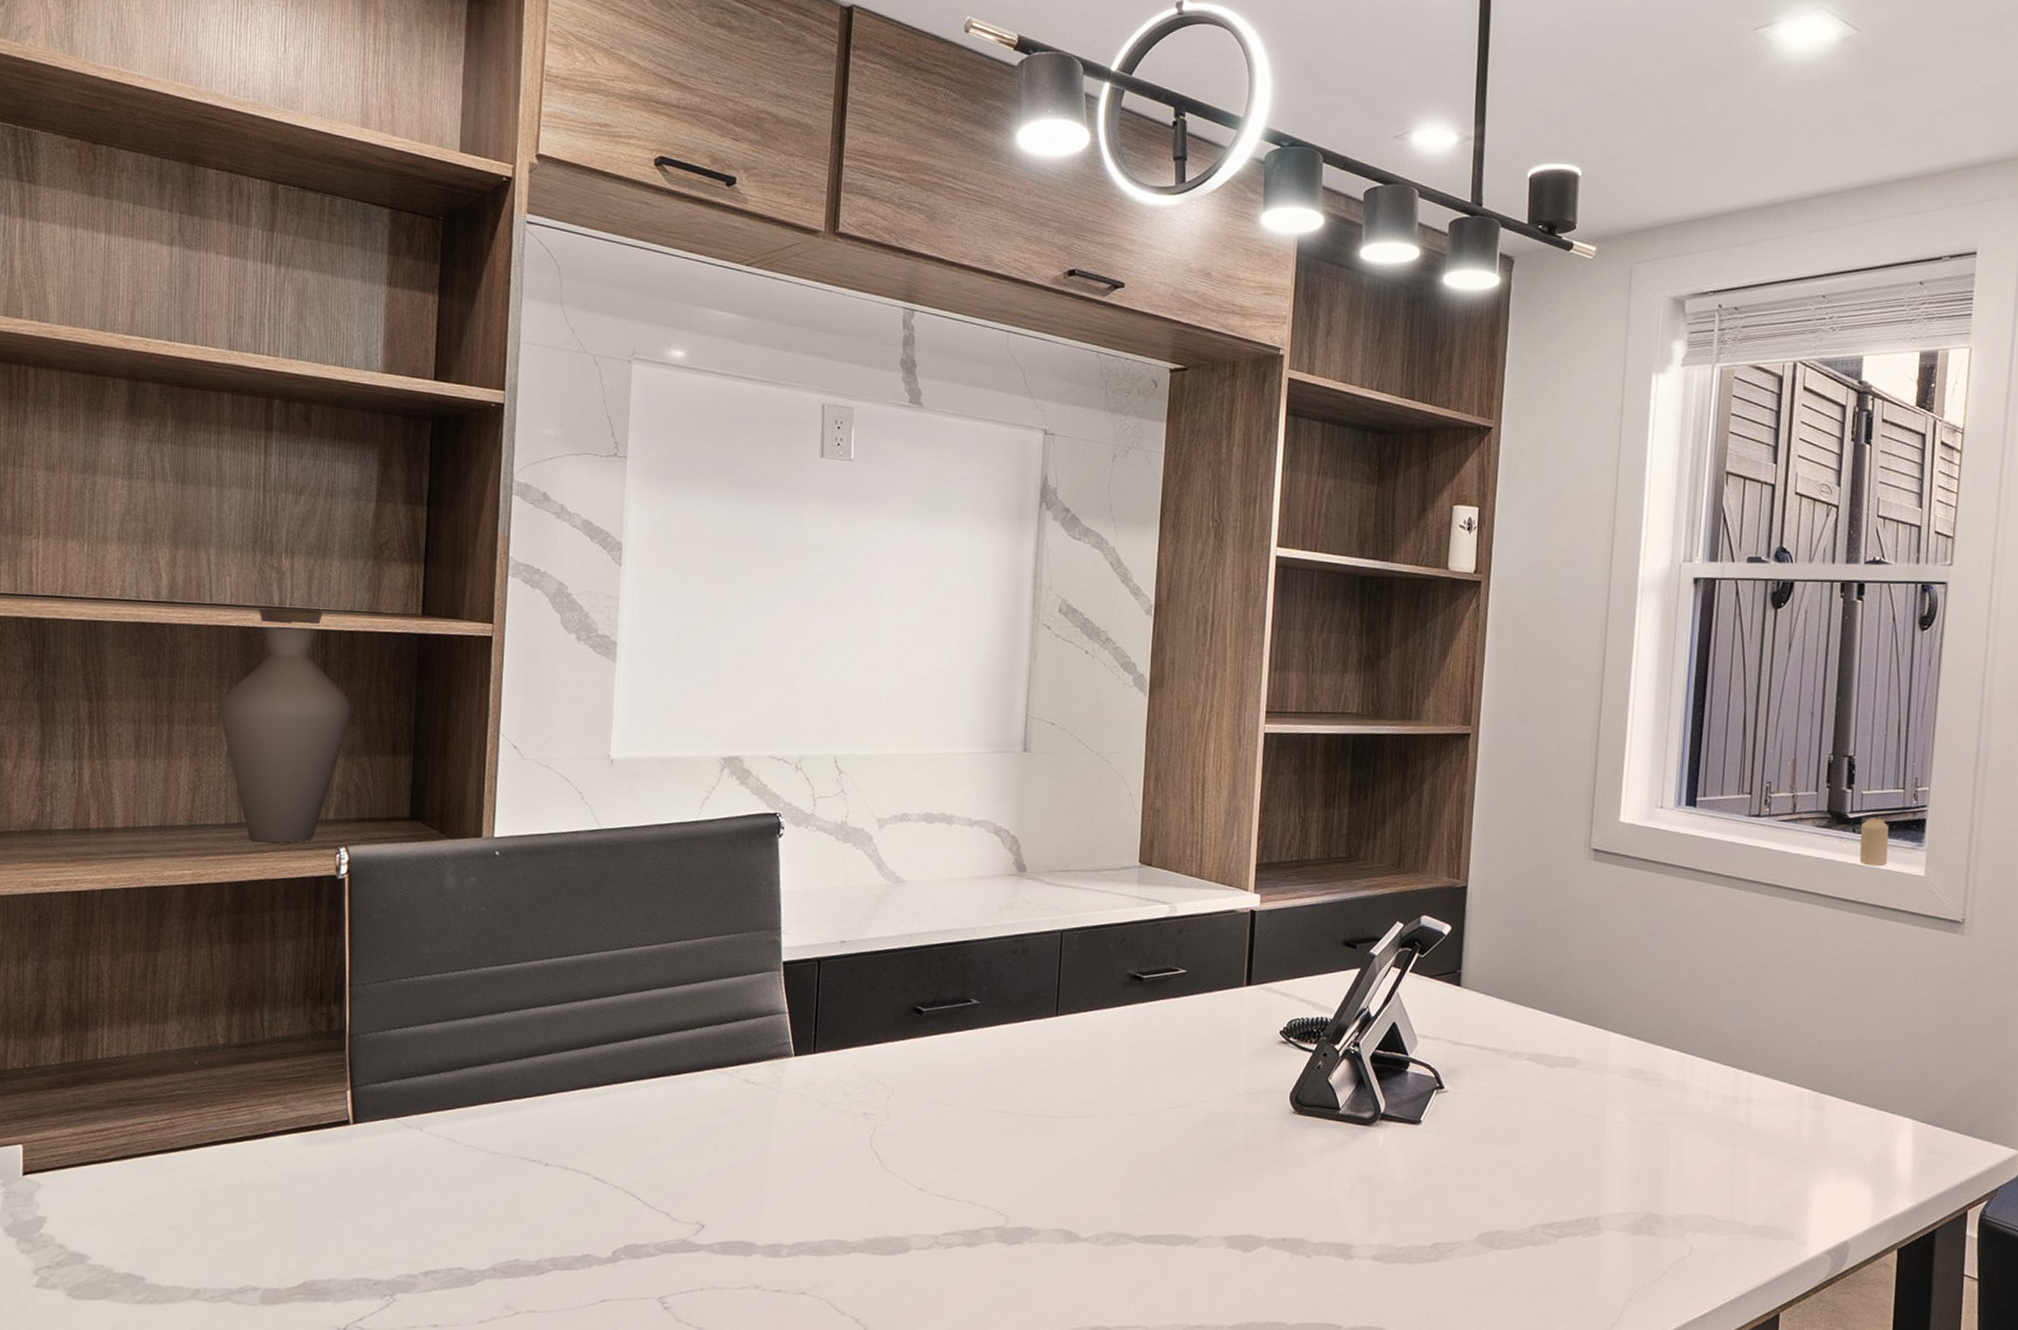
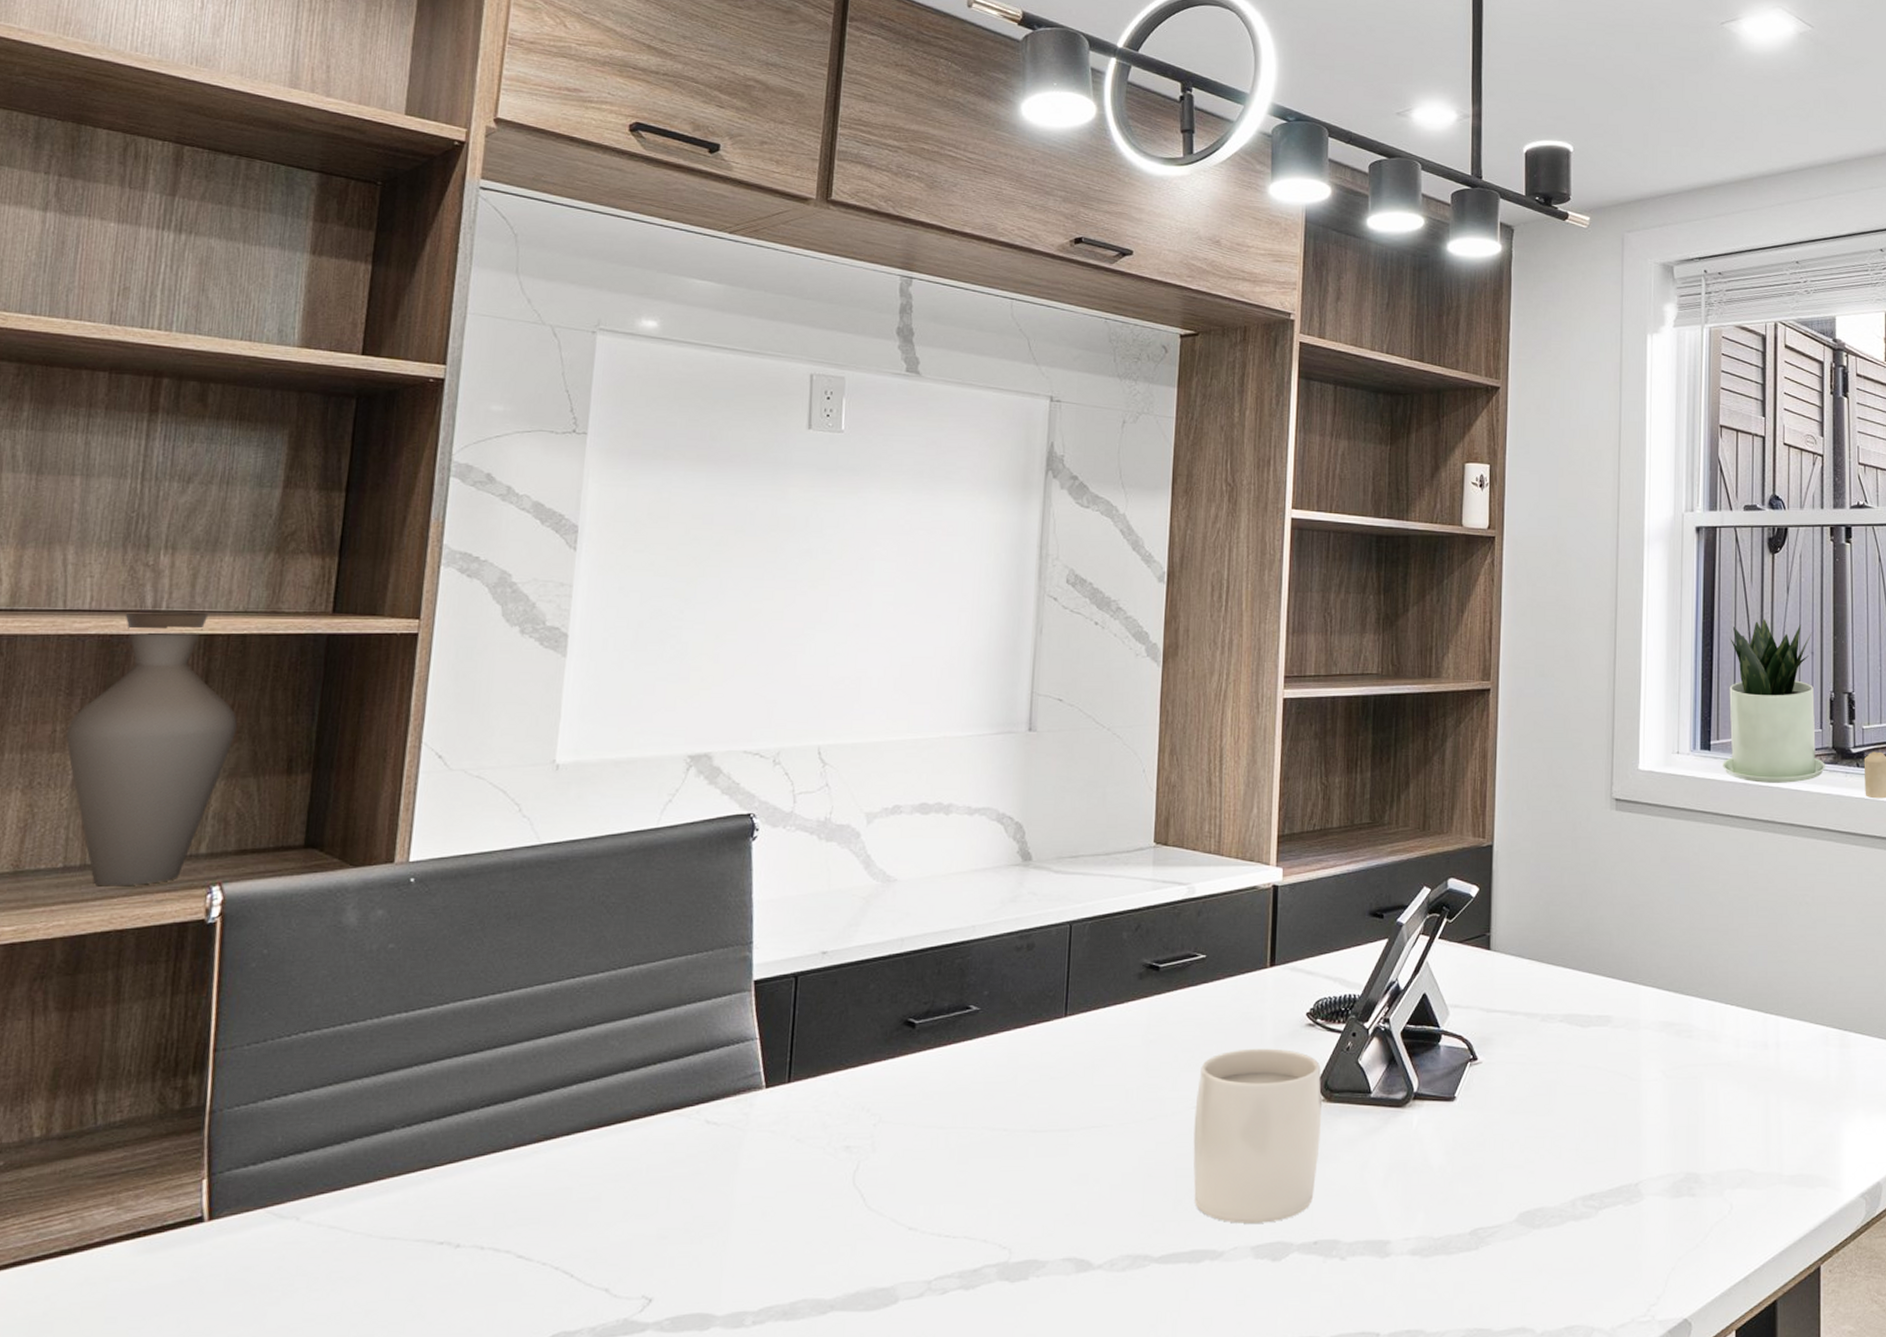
mug: none [1171,1059,1293,1218] -> present [1193,1048,1322,1224]
planter: none [1708,676,1819,845] -> present [1723,619,1825,783]

